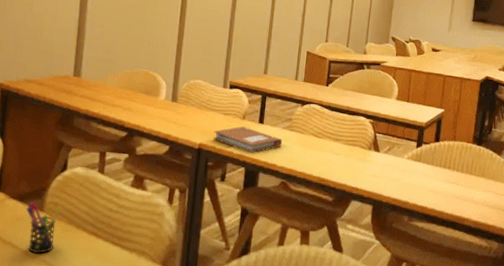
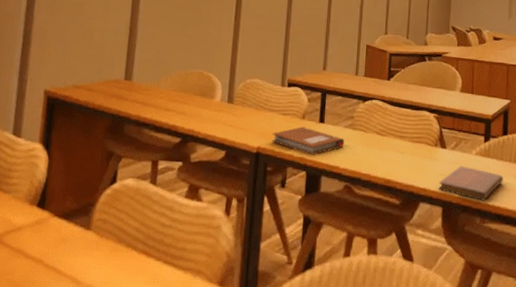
pen holder: present [26,202,62,254] -> none [71,220,110,279]
notebook: none [370,168,433,201] -> present [439,166,503,201]

